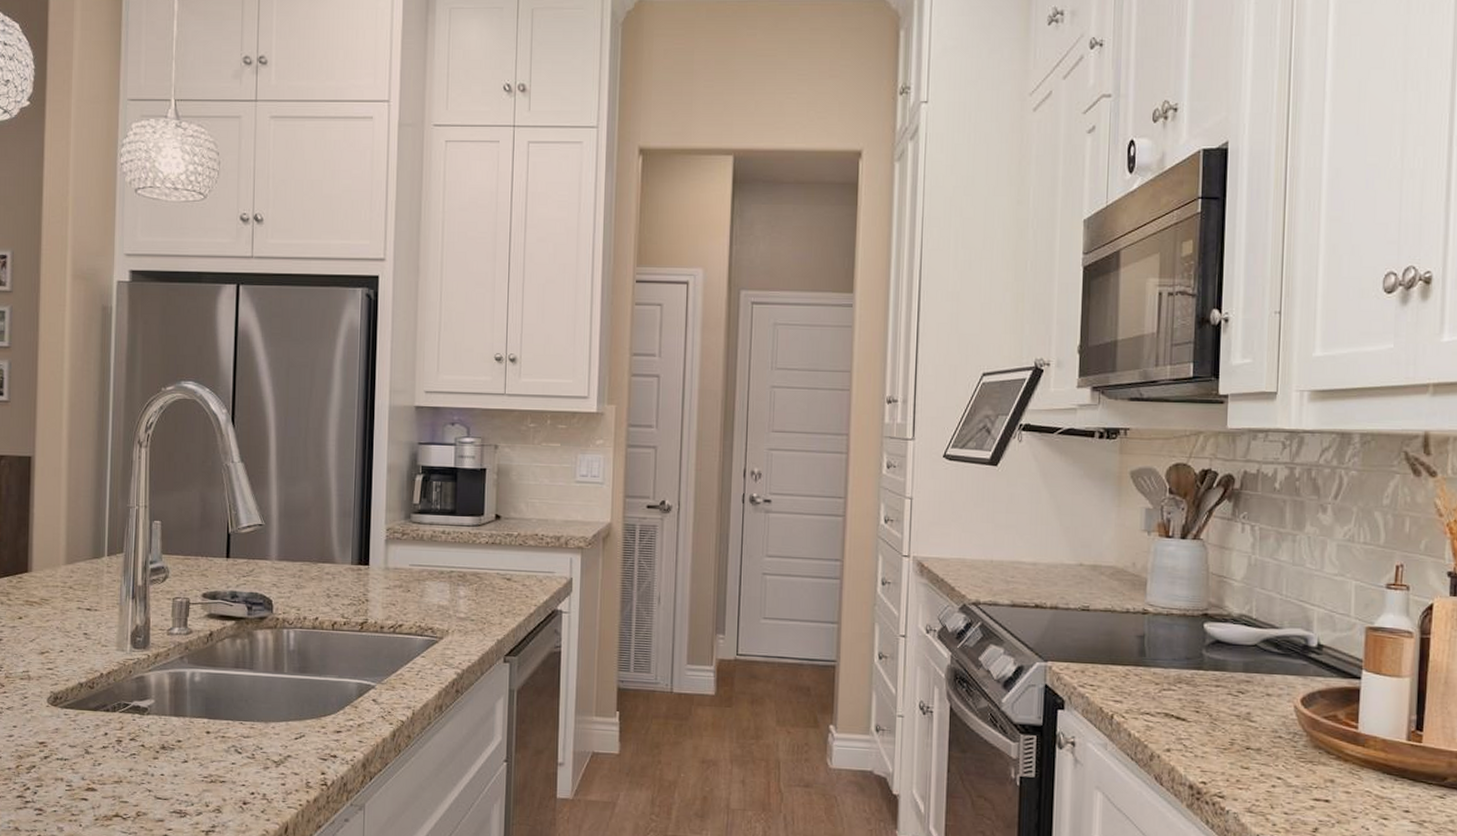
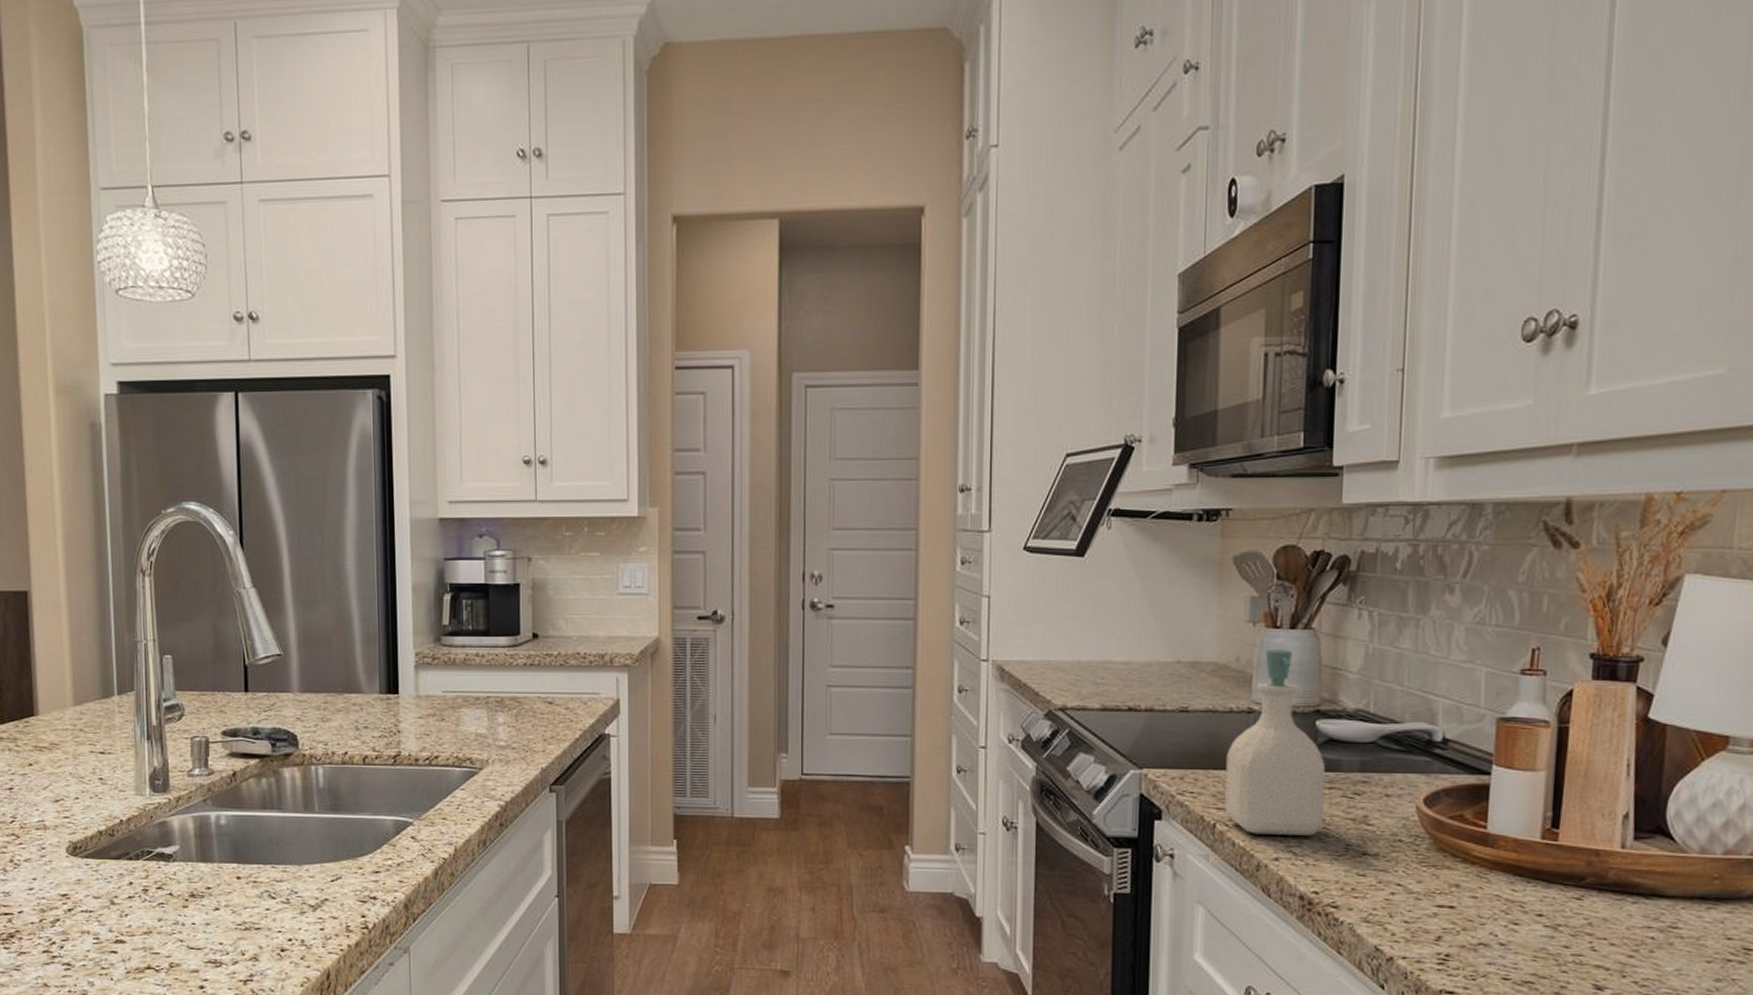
soap bottle: none [1121,556,1212,729] -> present [1225,648,1325,835]

